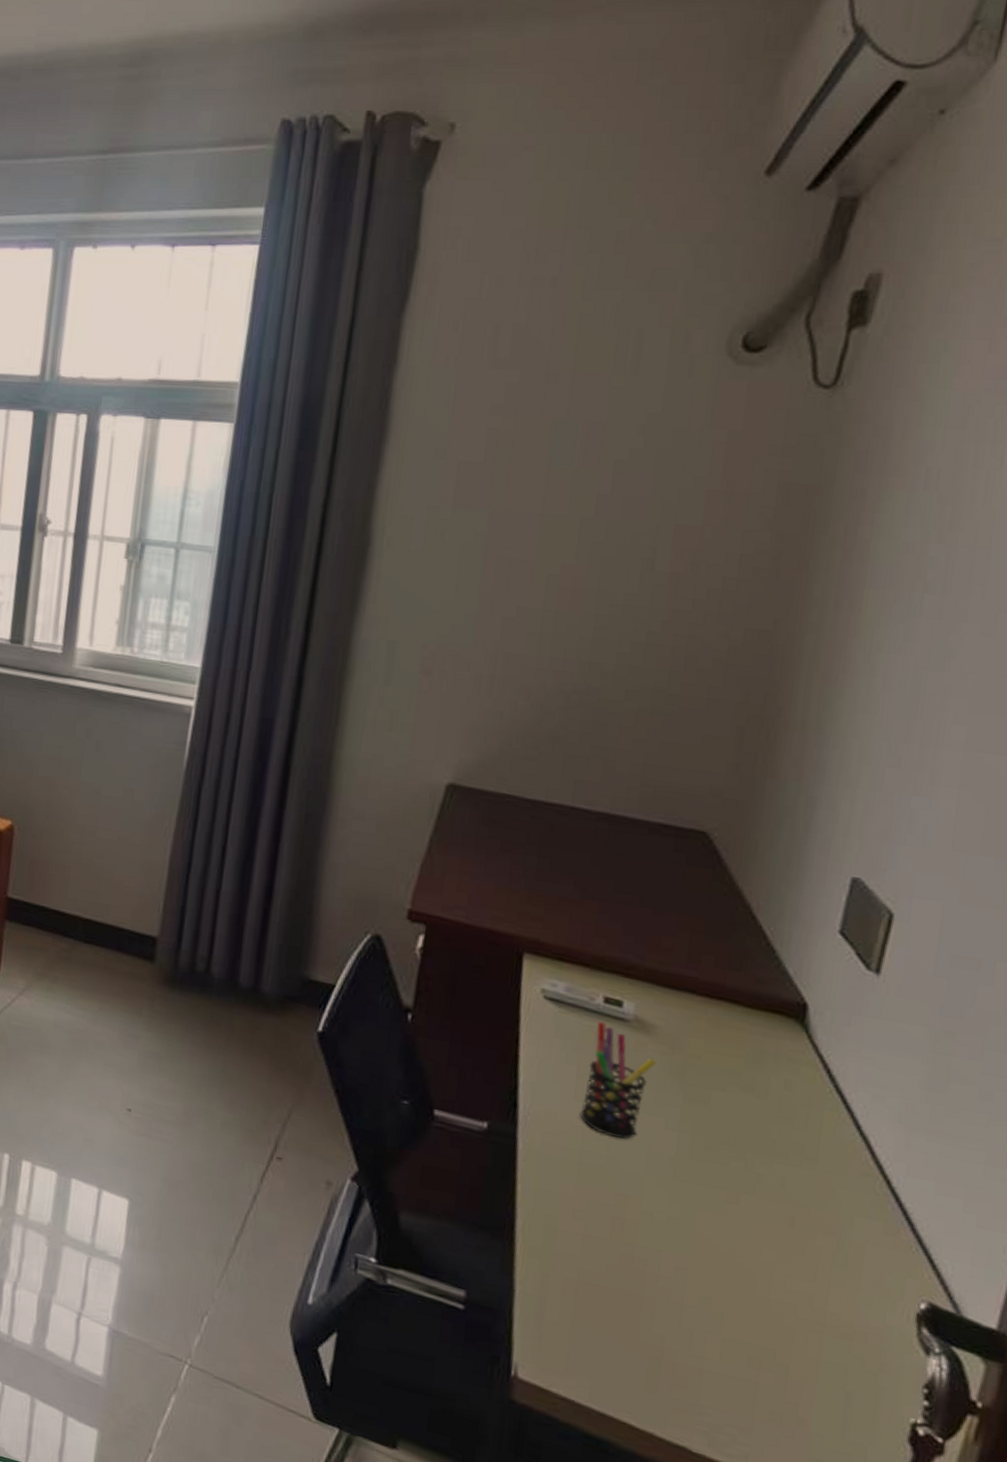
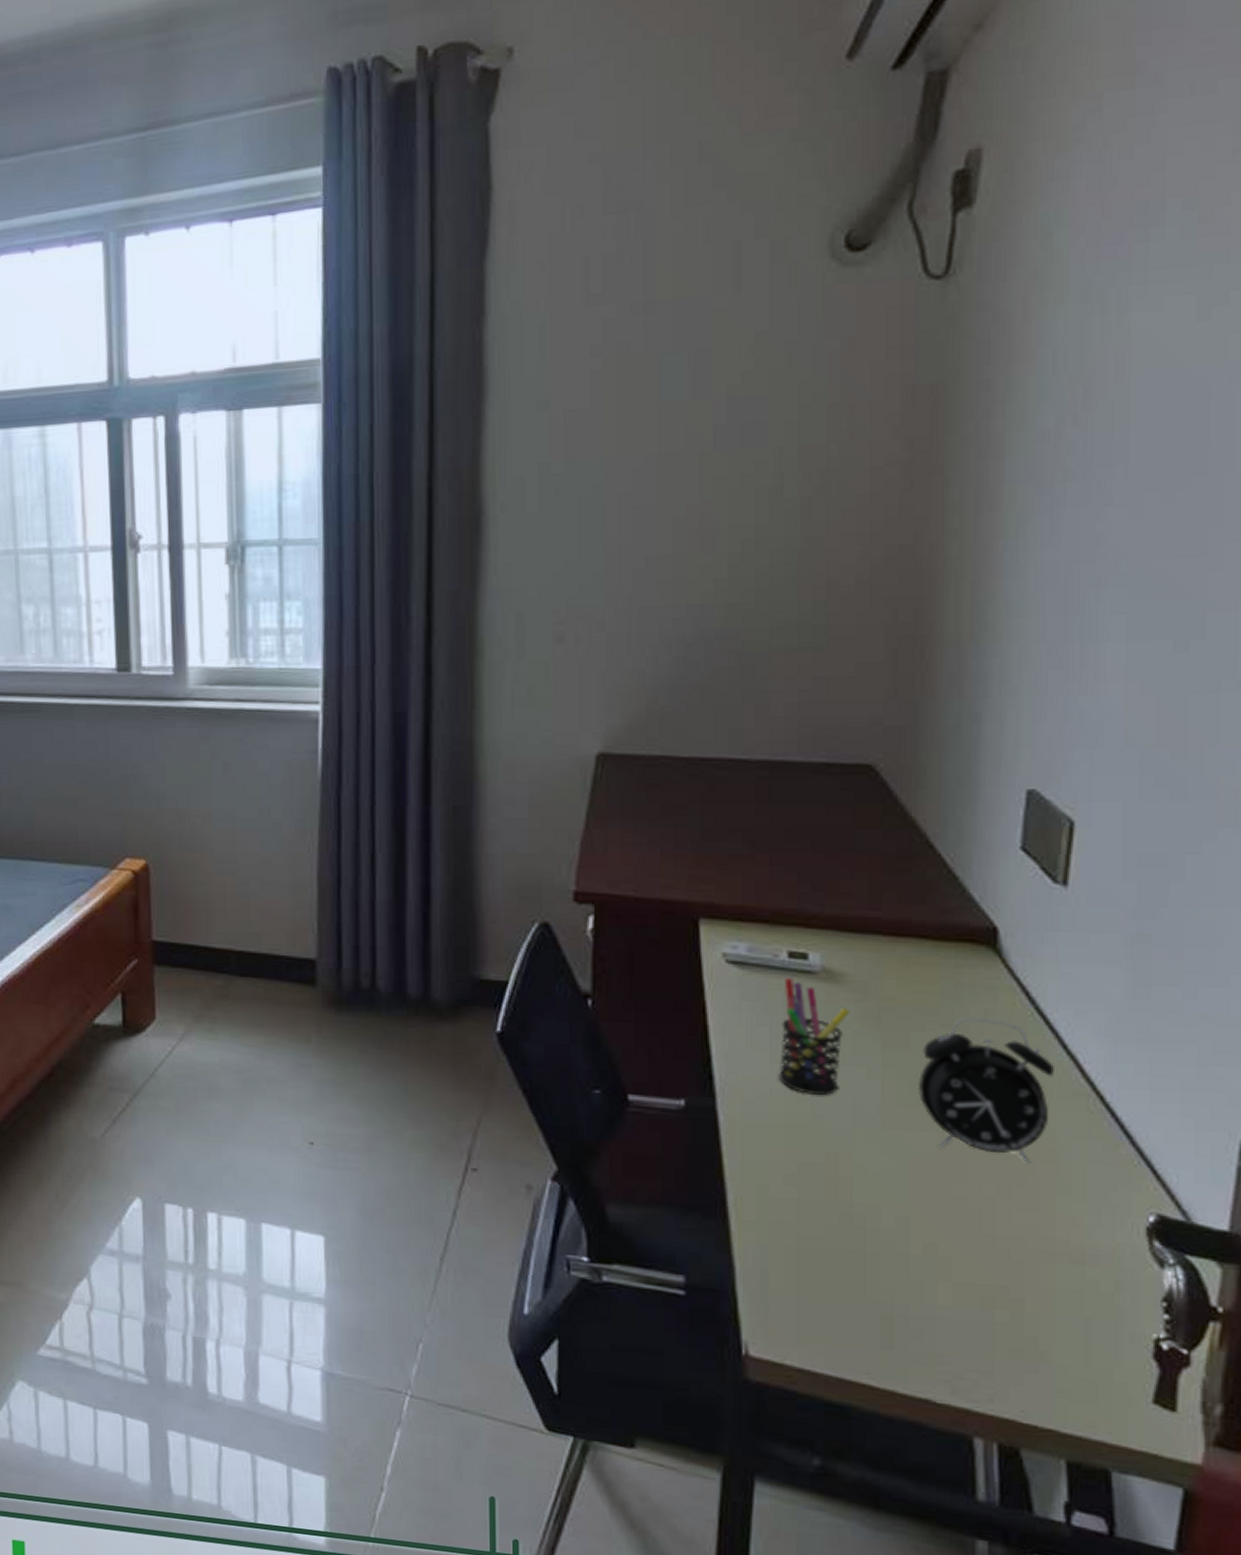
alarm clock: none [711,1084,848,1234] -> present [917,1017,1056,1163]

